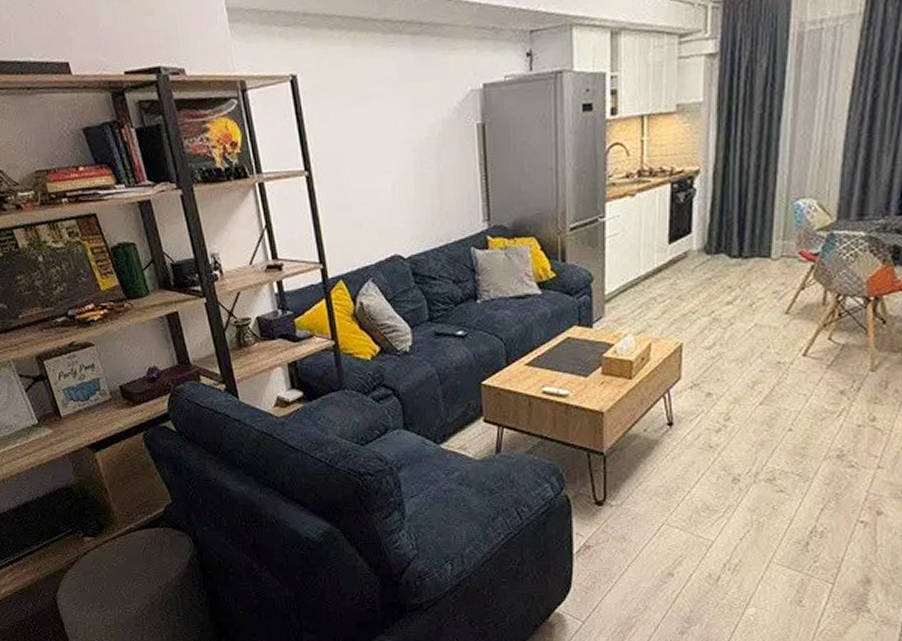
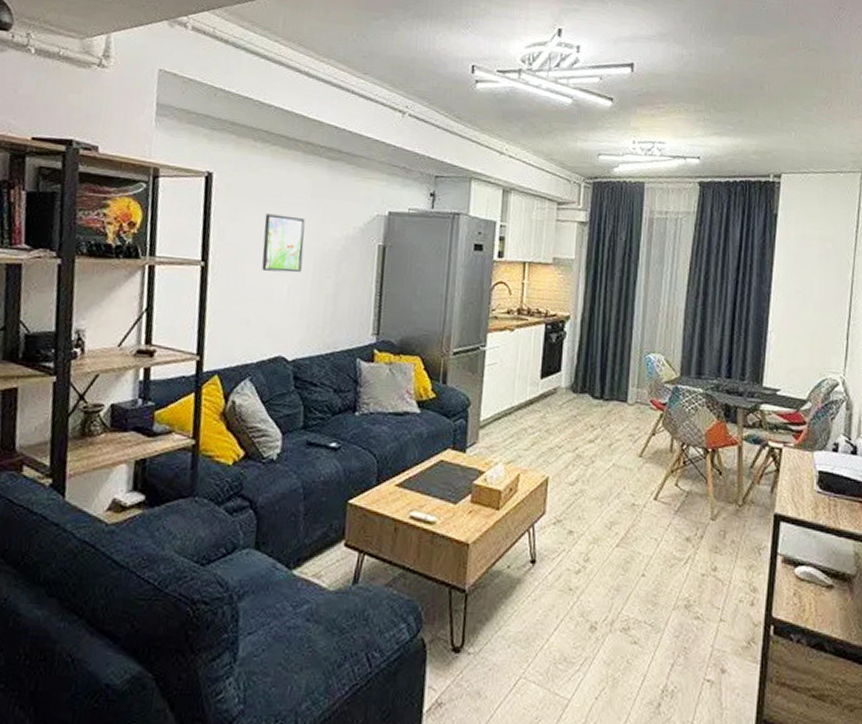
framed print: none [356,108,402,171] -> present [262,213,306,273]

